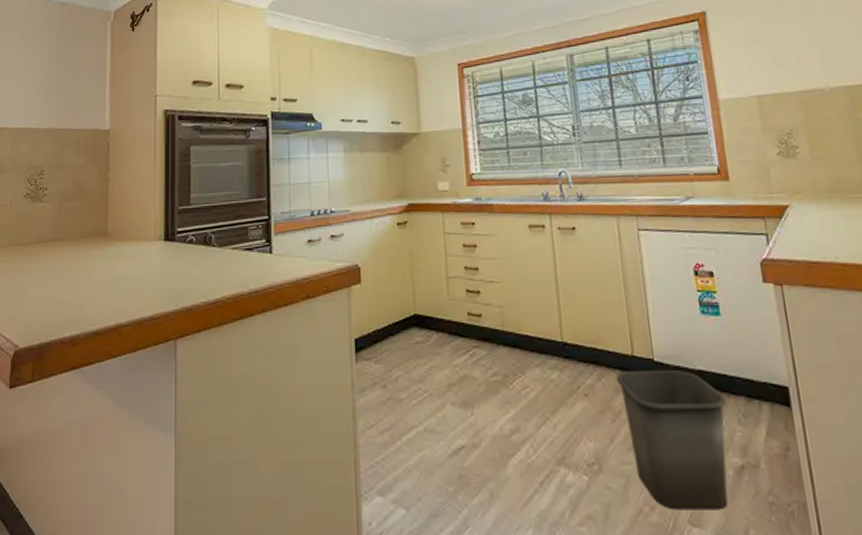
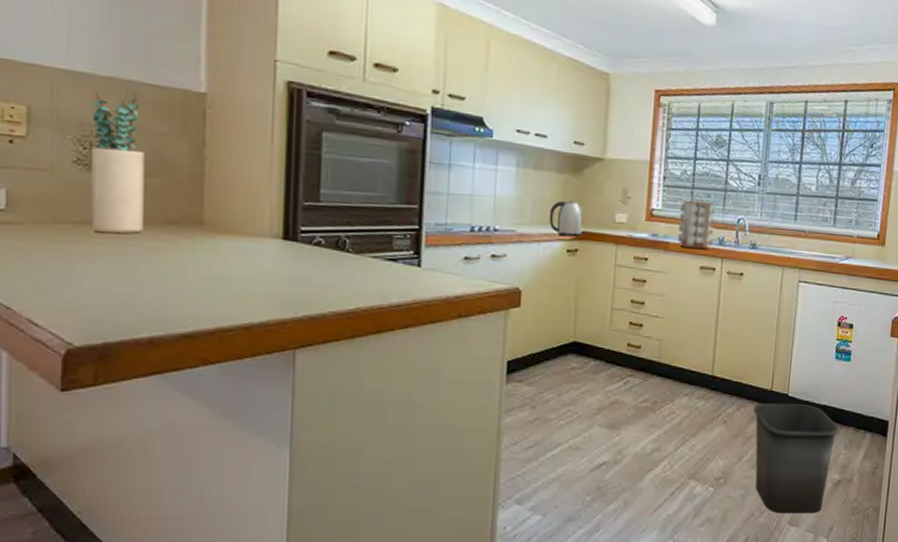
vase: none [33,137,69,251] -> present [90,92,145,235]
kettle: none [377,176,409,210] -> present [549,200,583,237]
spice rack: none [497,152,537,209] -> present [677,193,715,250]

